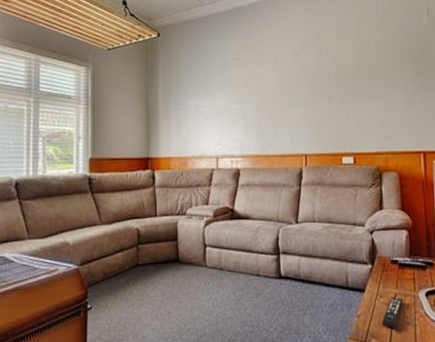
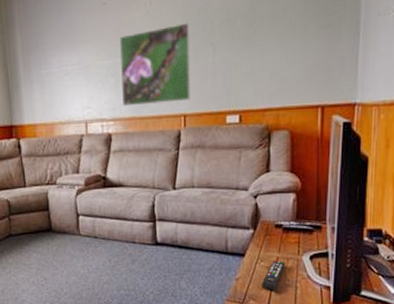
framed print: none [249,78,310,145] -> present [120,23,190,107]

